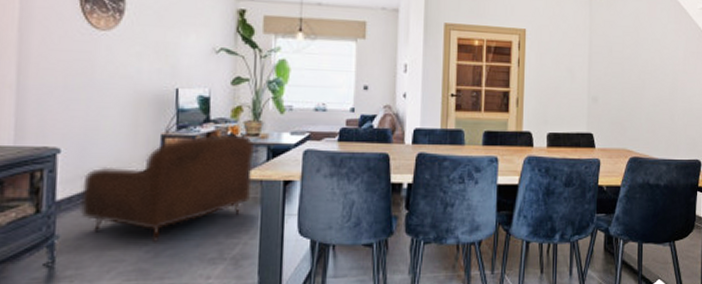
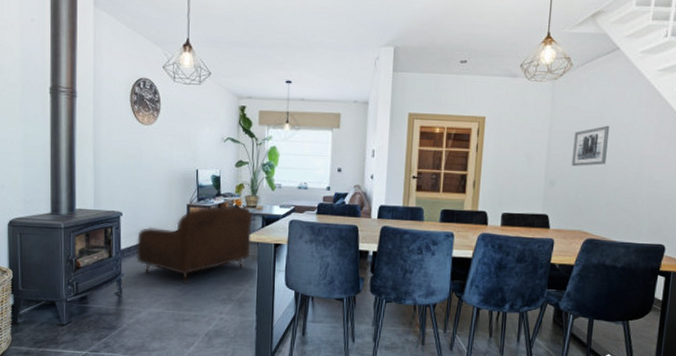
wall art: none [612,40,645,83] -> present [571,125,610,167]

